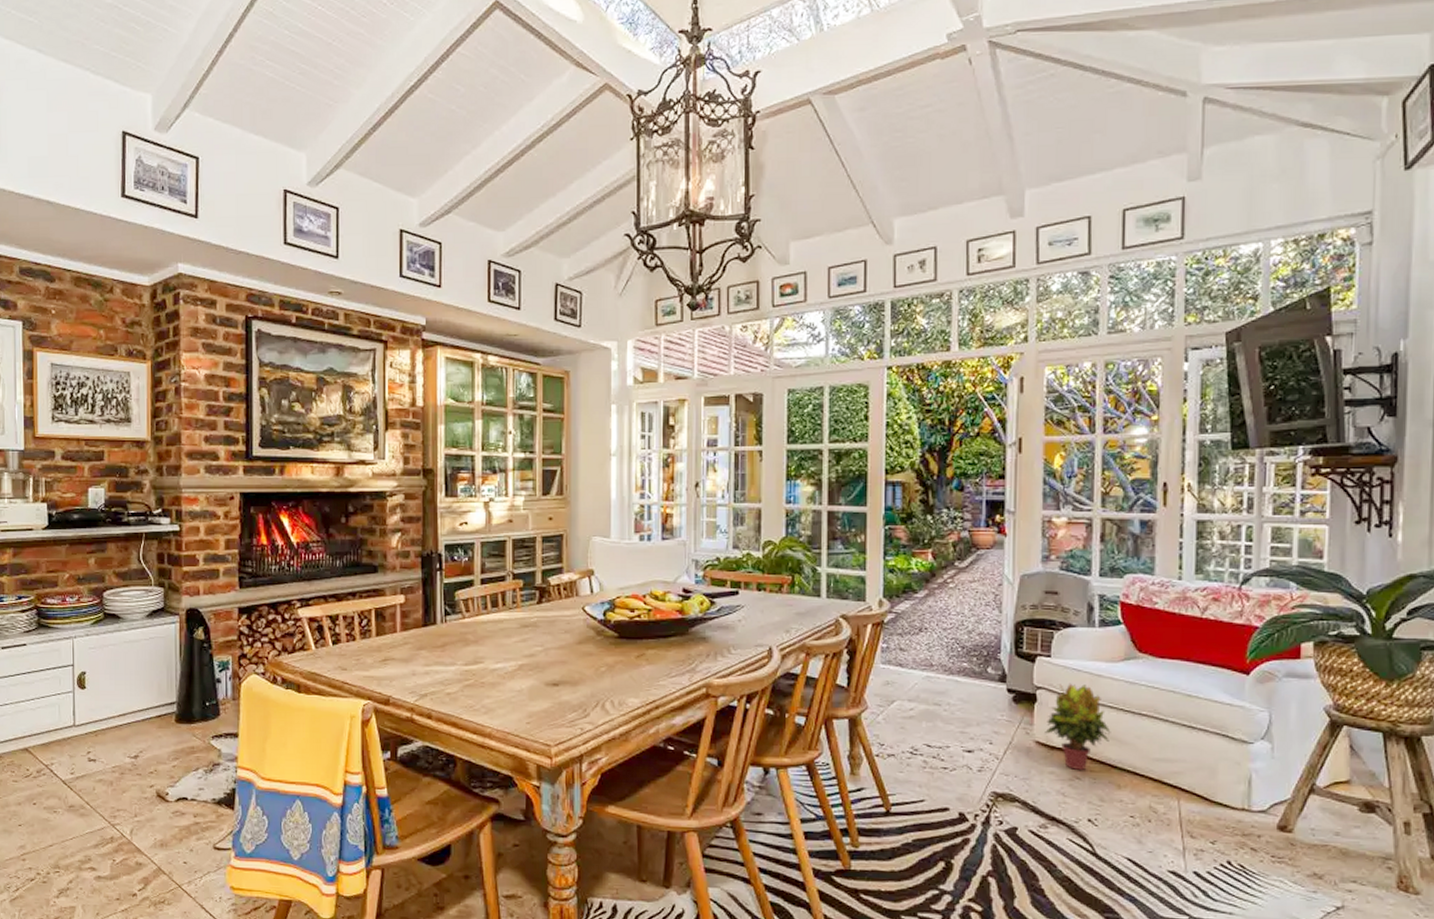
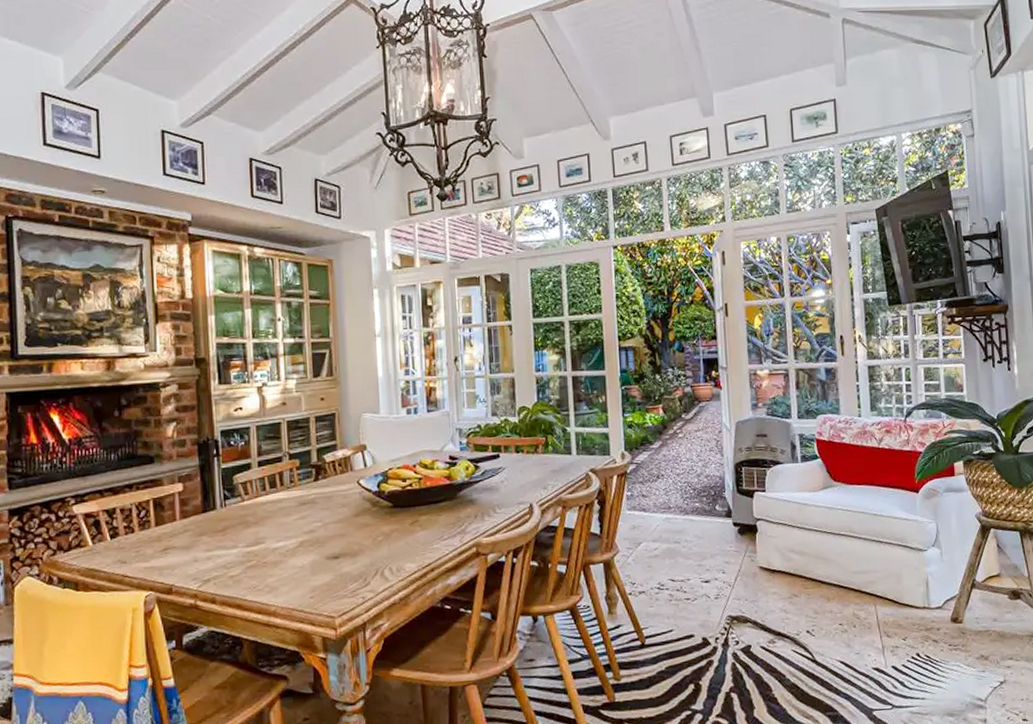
potted plant: present [1045,683,1111,770] -> none [766,513,818,589]

